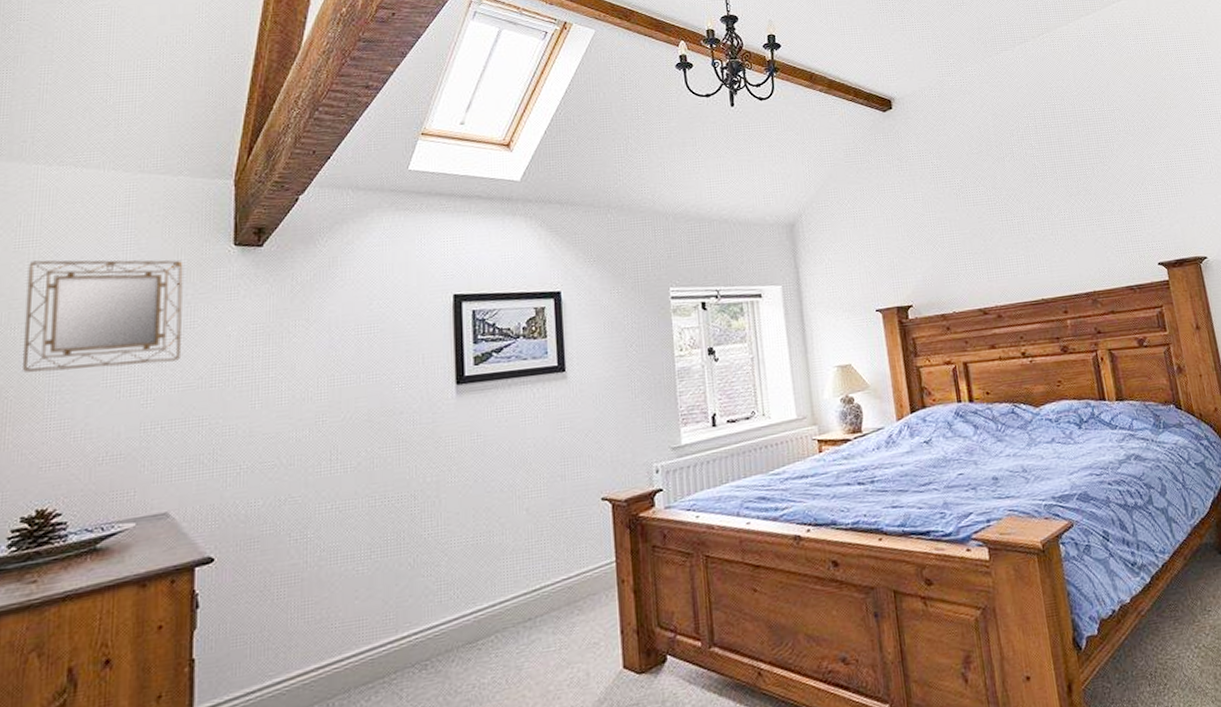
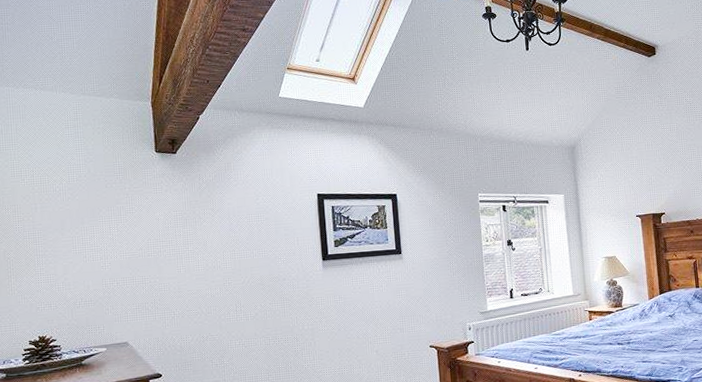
home mirror: present [22,260,183,372] -> none [12,159,126,241]

